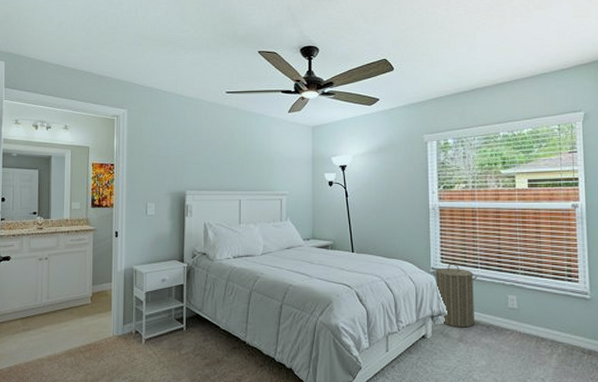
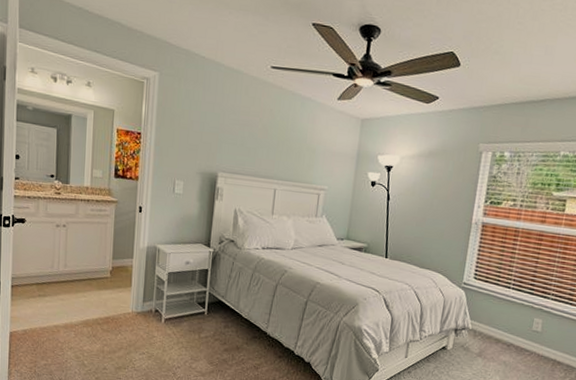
laundry hamper: present [433,264,477,328] -> none [464,281,507,344]

